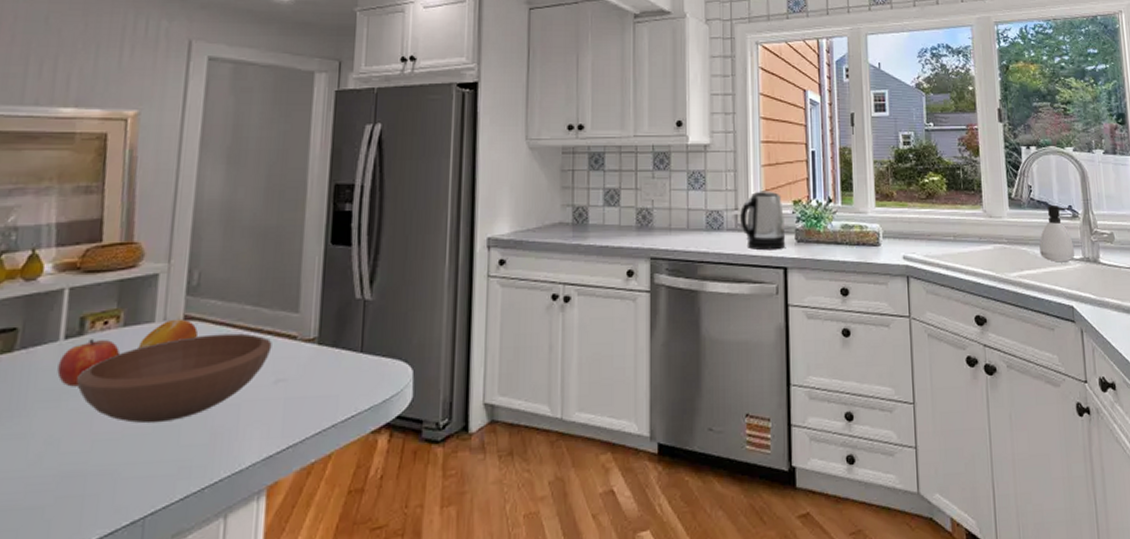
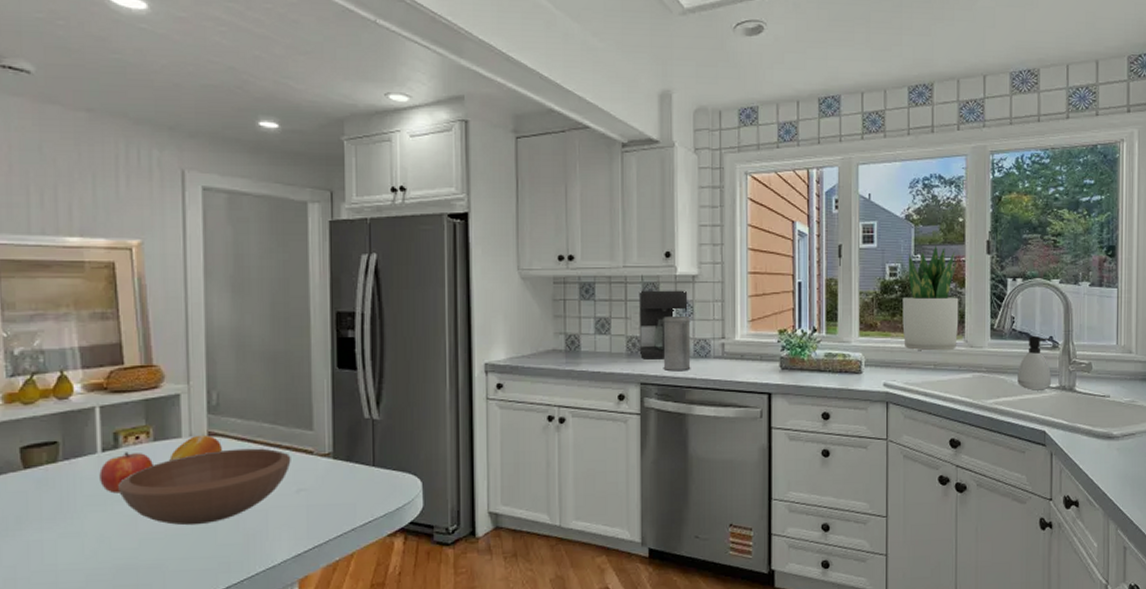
coffee maker: none [650,160,698,233] -> present [640,290,687,360]
canister: none [674,186,703,245] -> present [663,315,691,372]
kettle: present [740,191,786,251] -> none [727,320,771,377]
planter: none [917,114,976,222] -> present [902,246,959,351]

